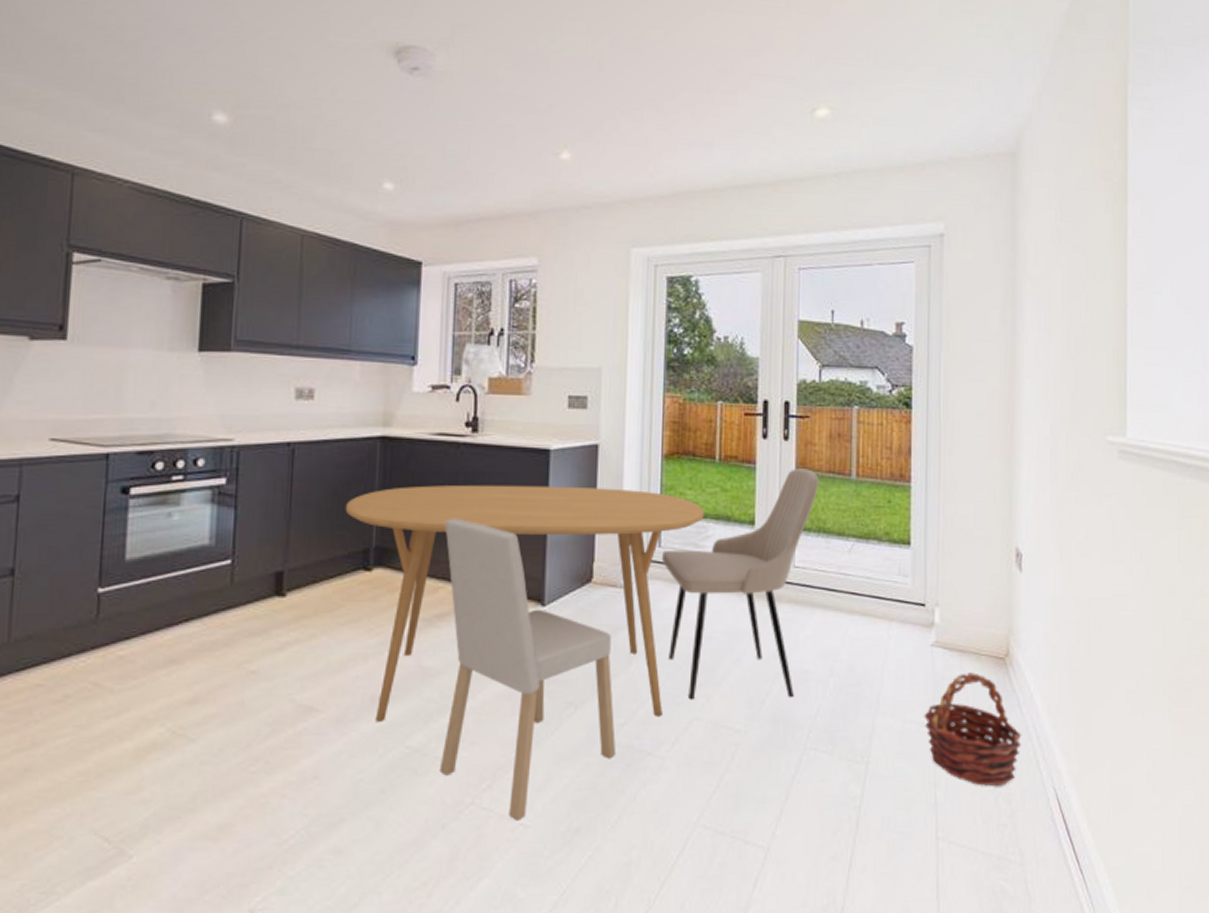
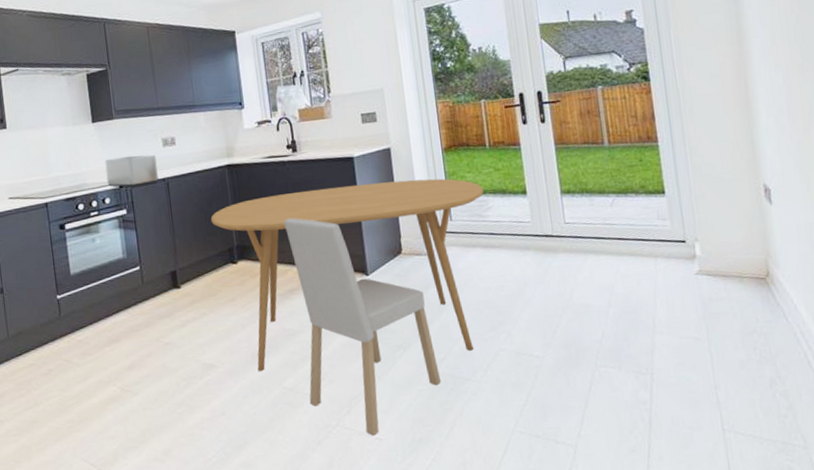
toaster: none [205,404,283,450] -> present [105,154,159,188]
dining chair: present [661,468,819,699] -> none [453,143,580,335]
basket: present [924,672,1022,787] -> none [697,292,792,385]

